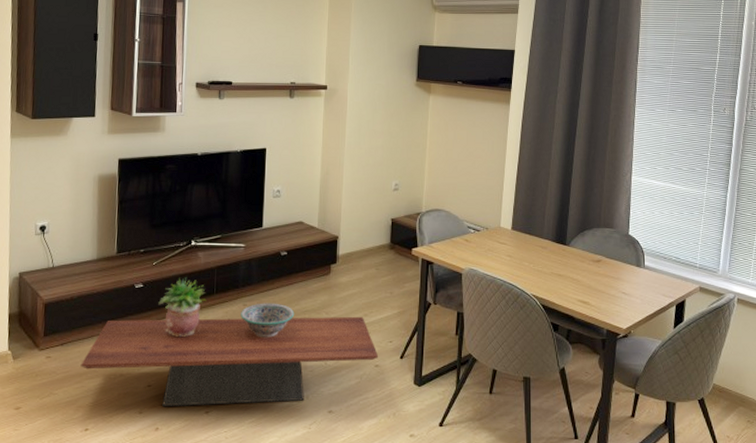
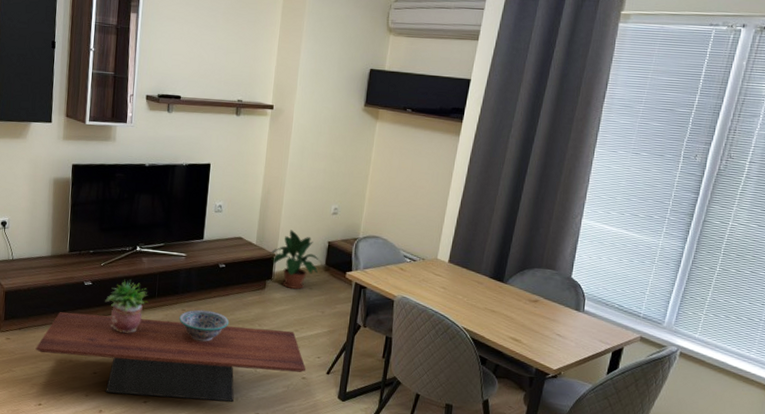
potted plant: none [333,209,388,271] -> present [270,230,323,289]

